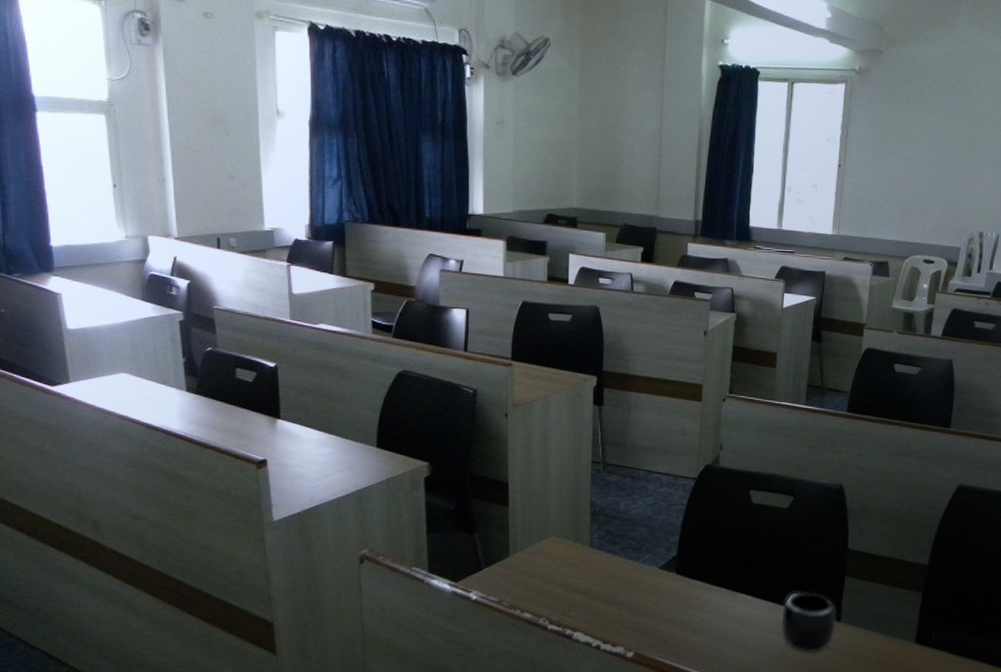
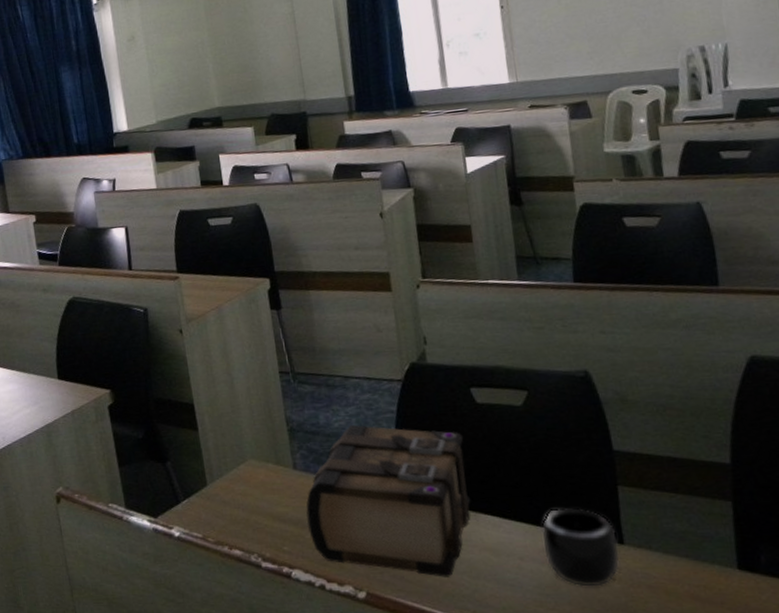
book: none [593,512,737,642] -> present [306,424,471,577]

